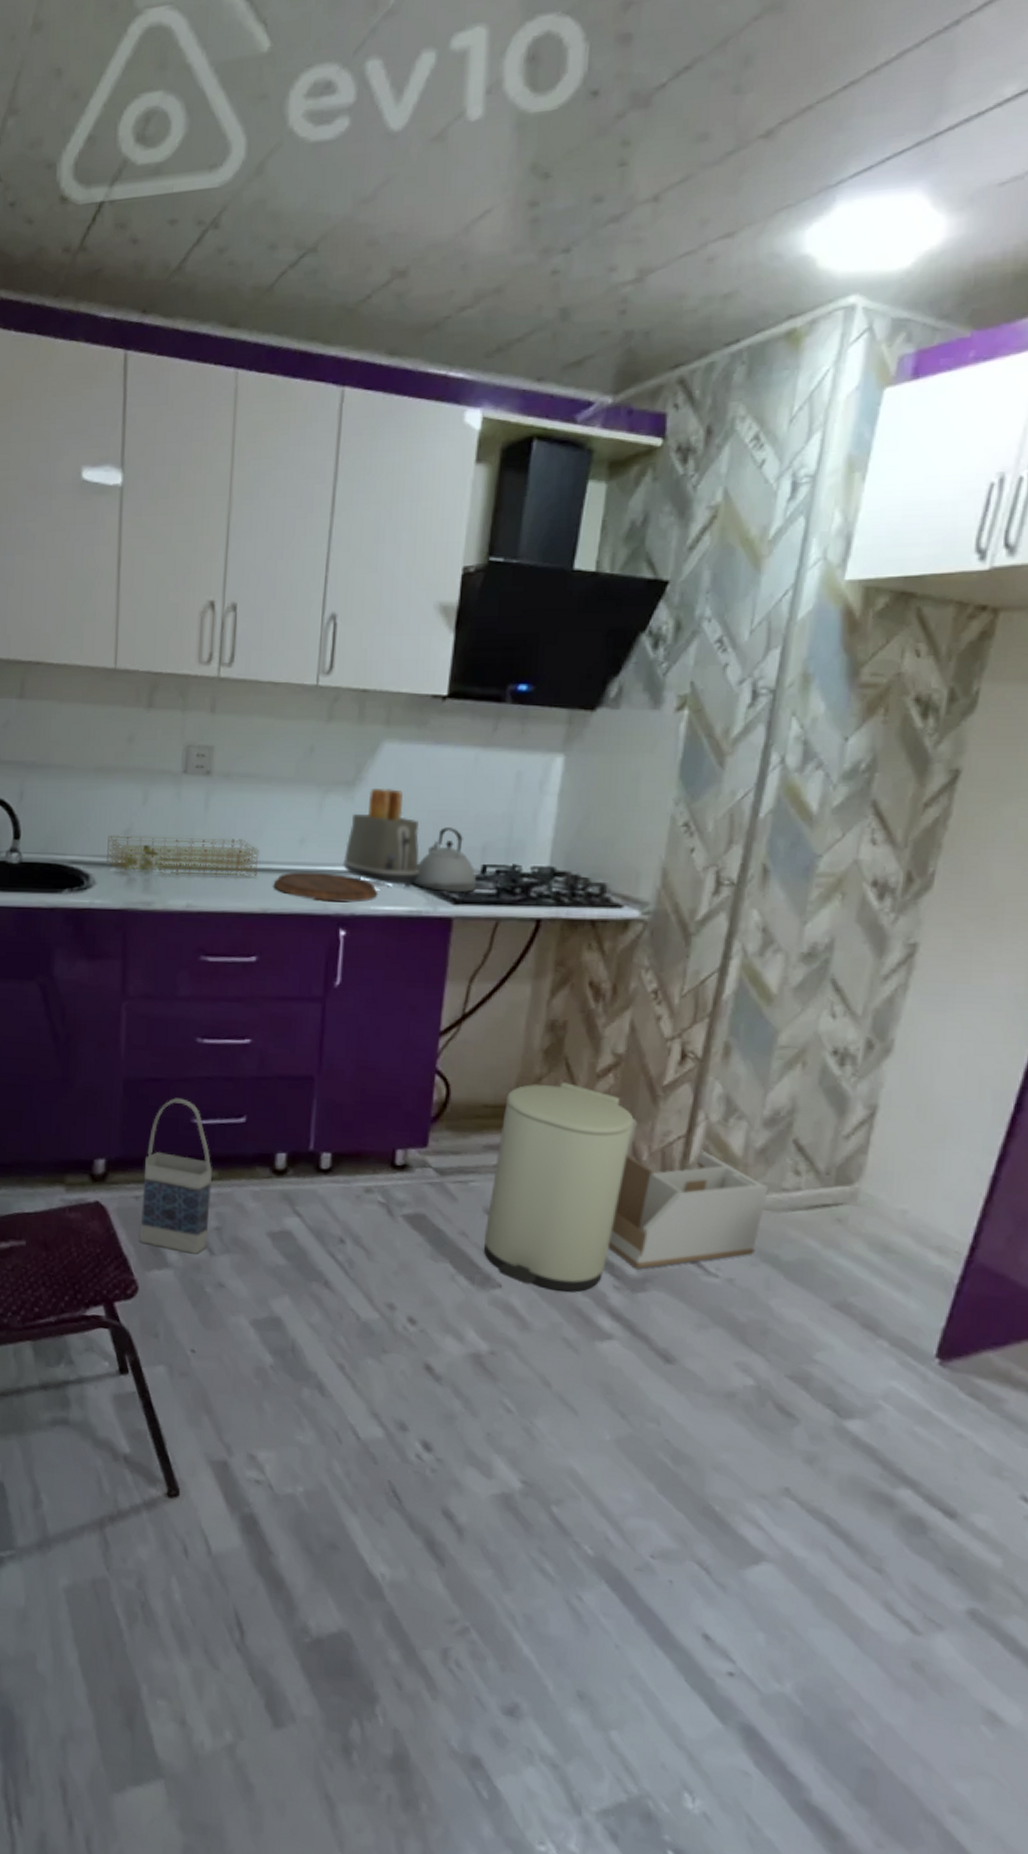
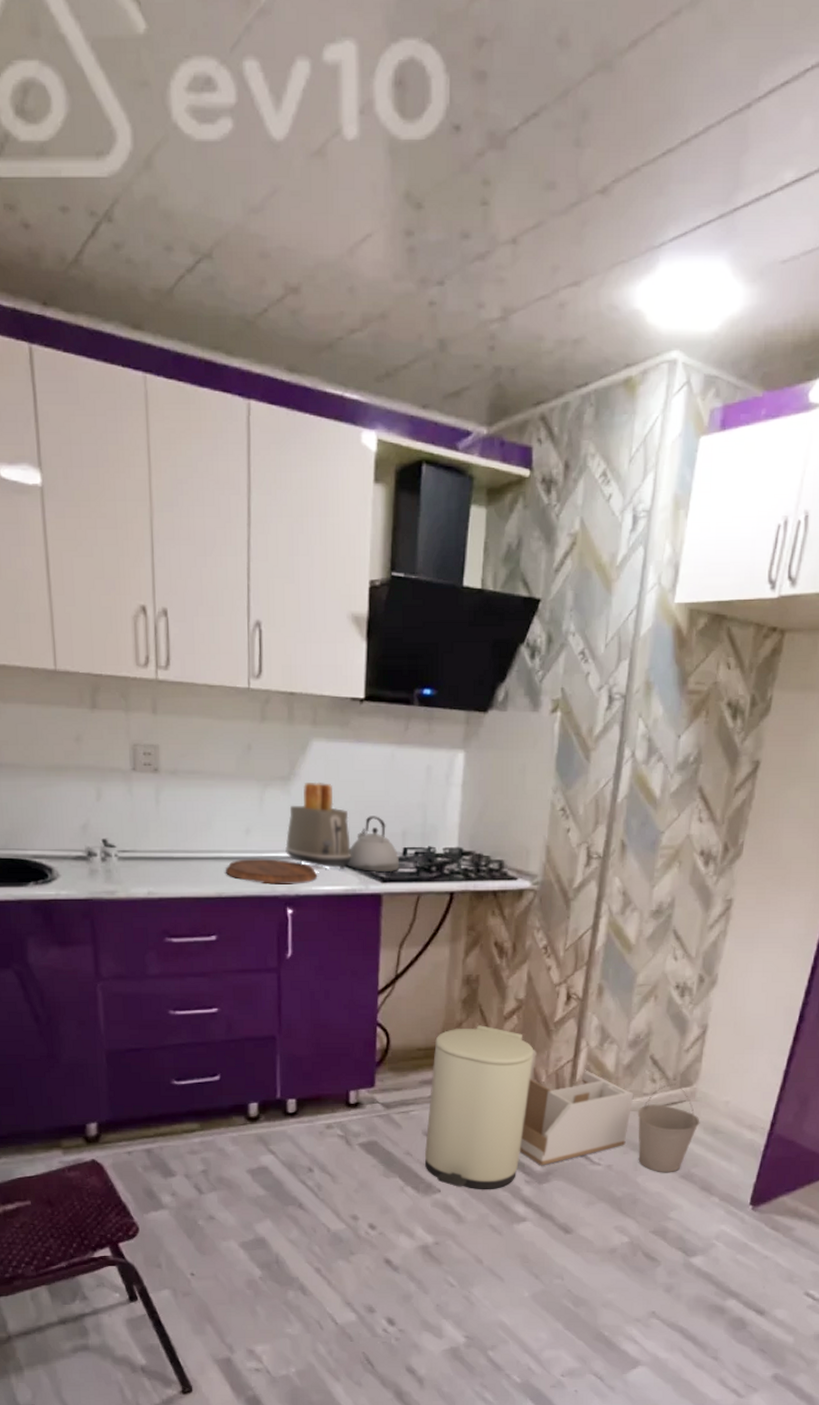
dish rack: present [105,835,260,878] -> none [66,830,210,868]
bag: present [139,1098,213,1254] -> none [133,1064,196,1195]
bucket: none [772,1178,864,1299] -> present [637,1083,700,1173]

